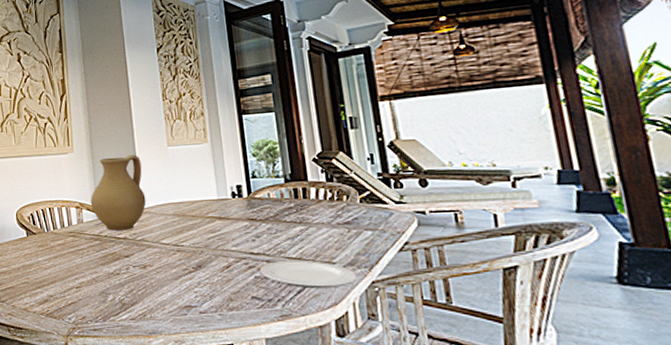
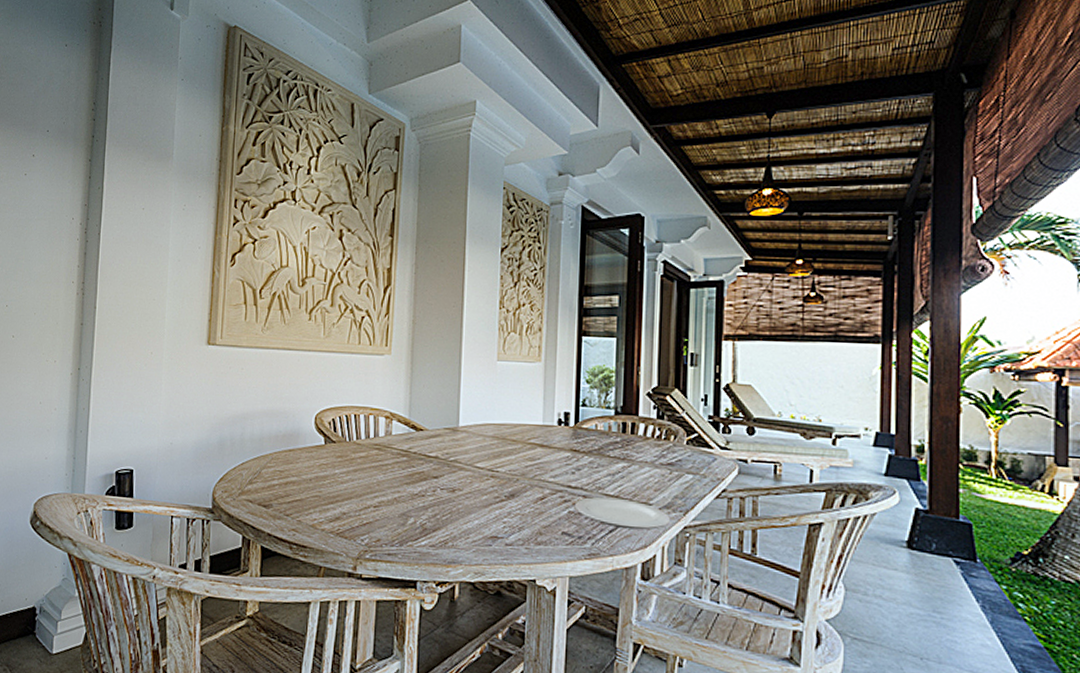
pitcher: present [90,154,146,231] -> none [402,365,466,449]

